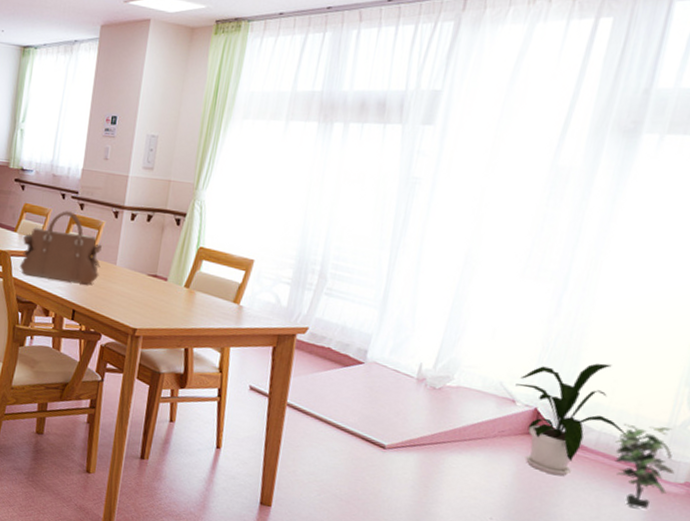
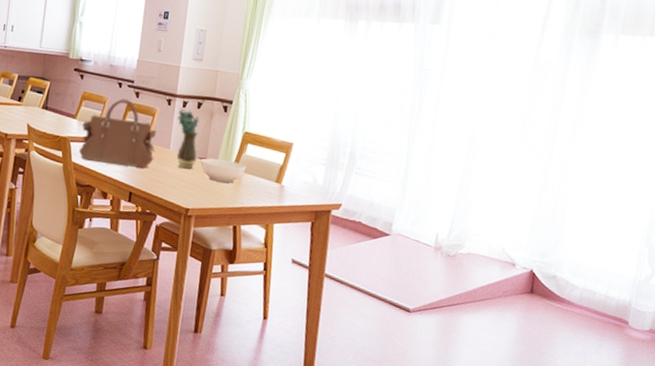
vase: none [123,221,149,287] -> present [176,108,199,170]
bowl: none [149,275,201,303] -> present [200,158,247,183]
house plant: present [515,363,626,476] -> none [515,229,603,329]
potted plant: present [614,423,675,509] -> none [595,280,642,355]

